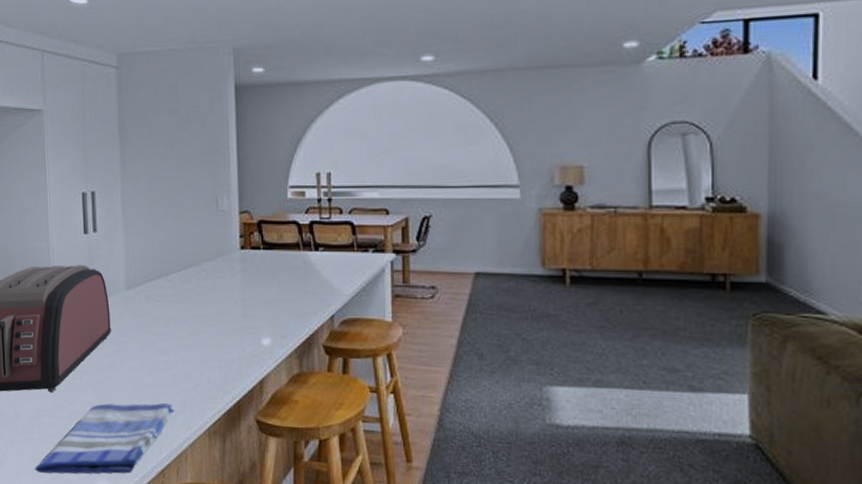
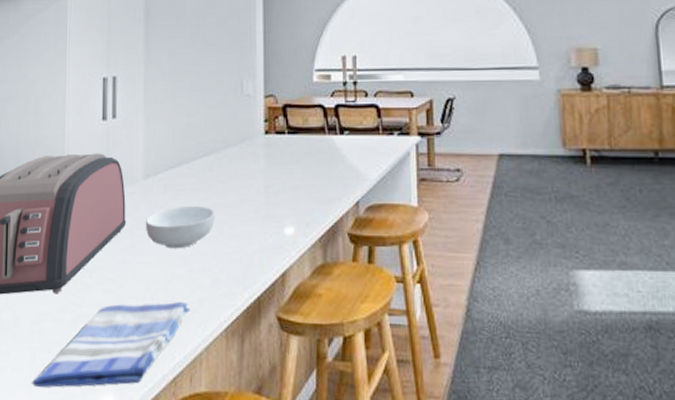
cereal bowl: none [129,315,195,356] -> present [145,205,215,249]

